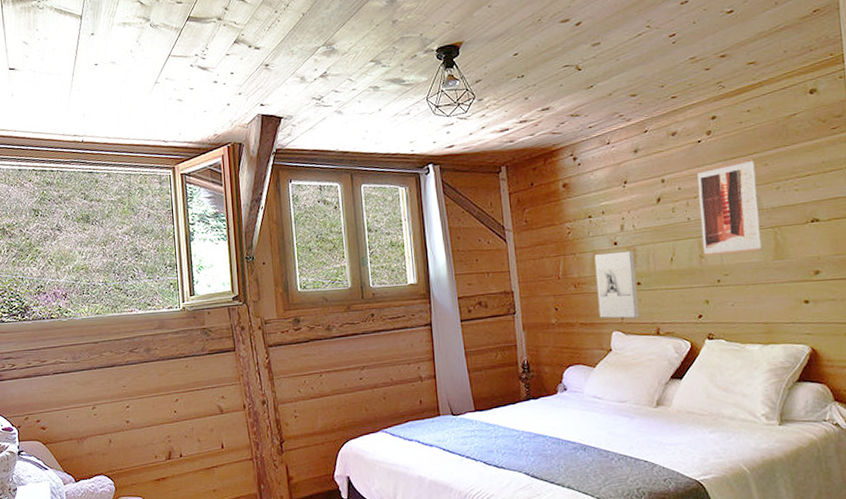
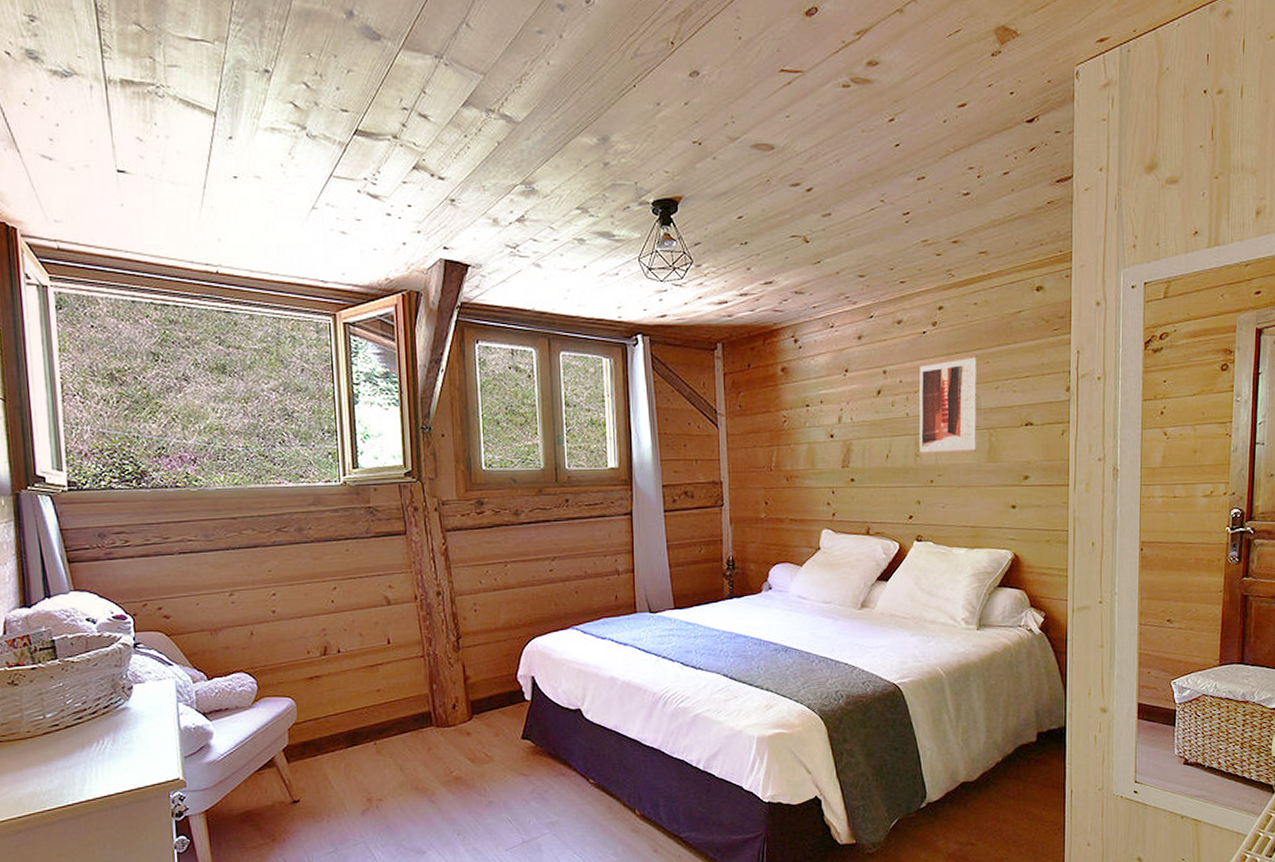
wall sculpture: present [594,250,640,319] -> none [809,444,851,517]

